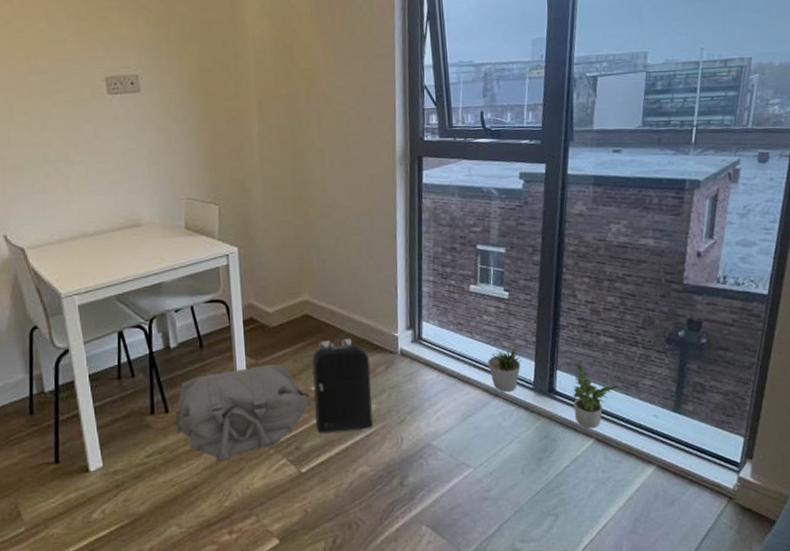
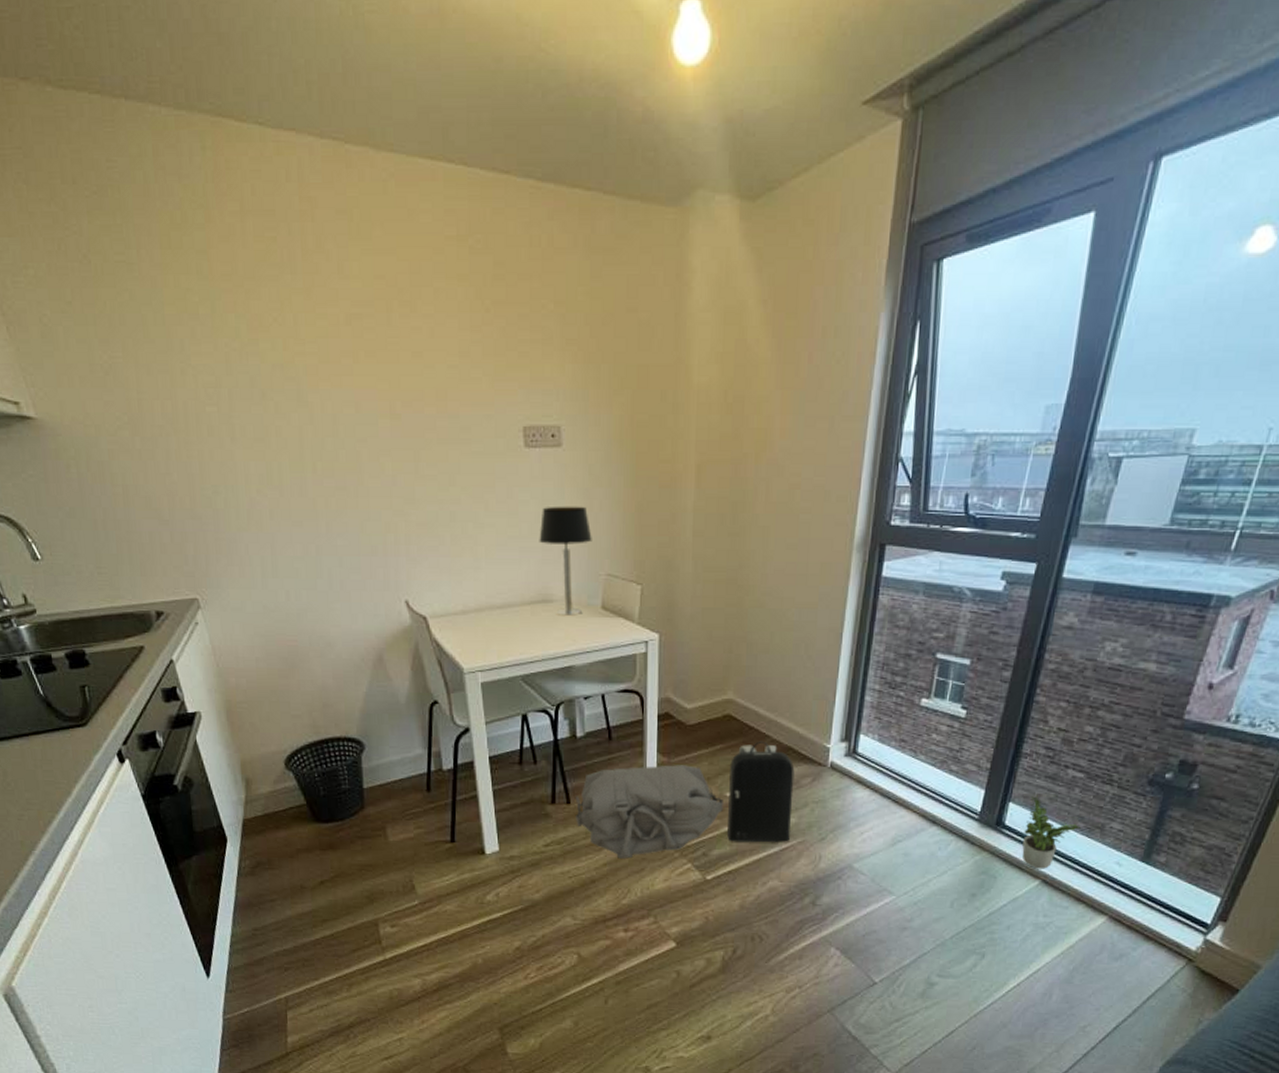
table lamp: none [124,141,172,238] -> present [539,506,592,616]
potted plant: present [488,346,522,392] -> none [929,770,970,820]

